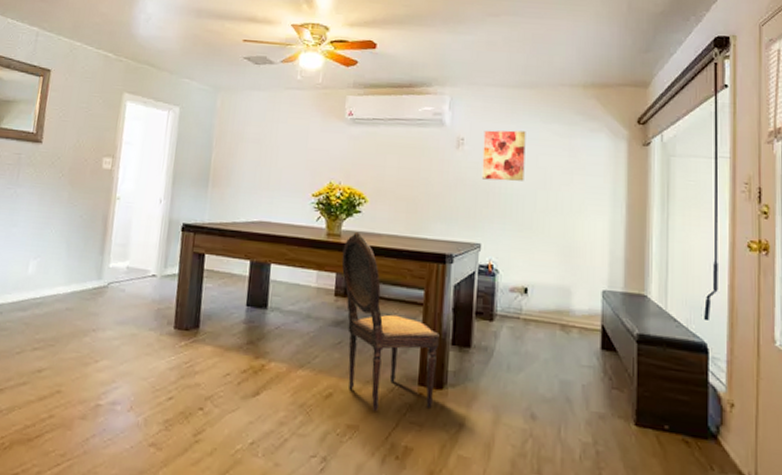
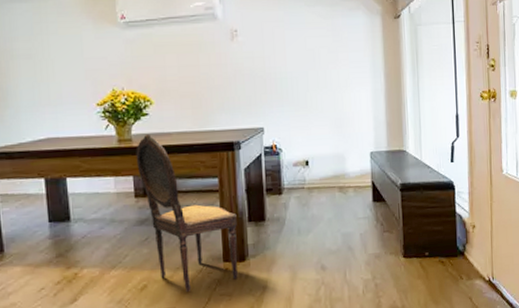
wall art: present [481,130,526,181] -> none [255,17,296,67]

